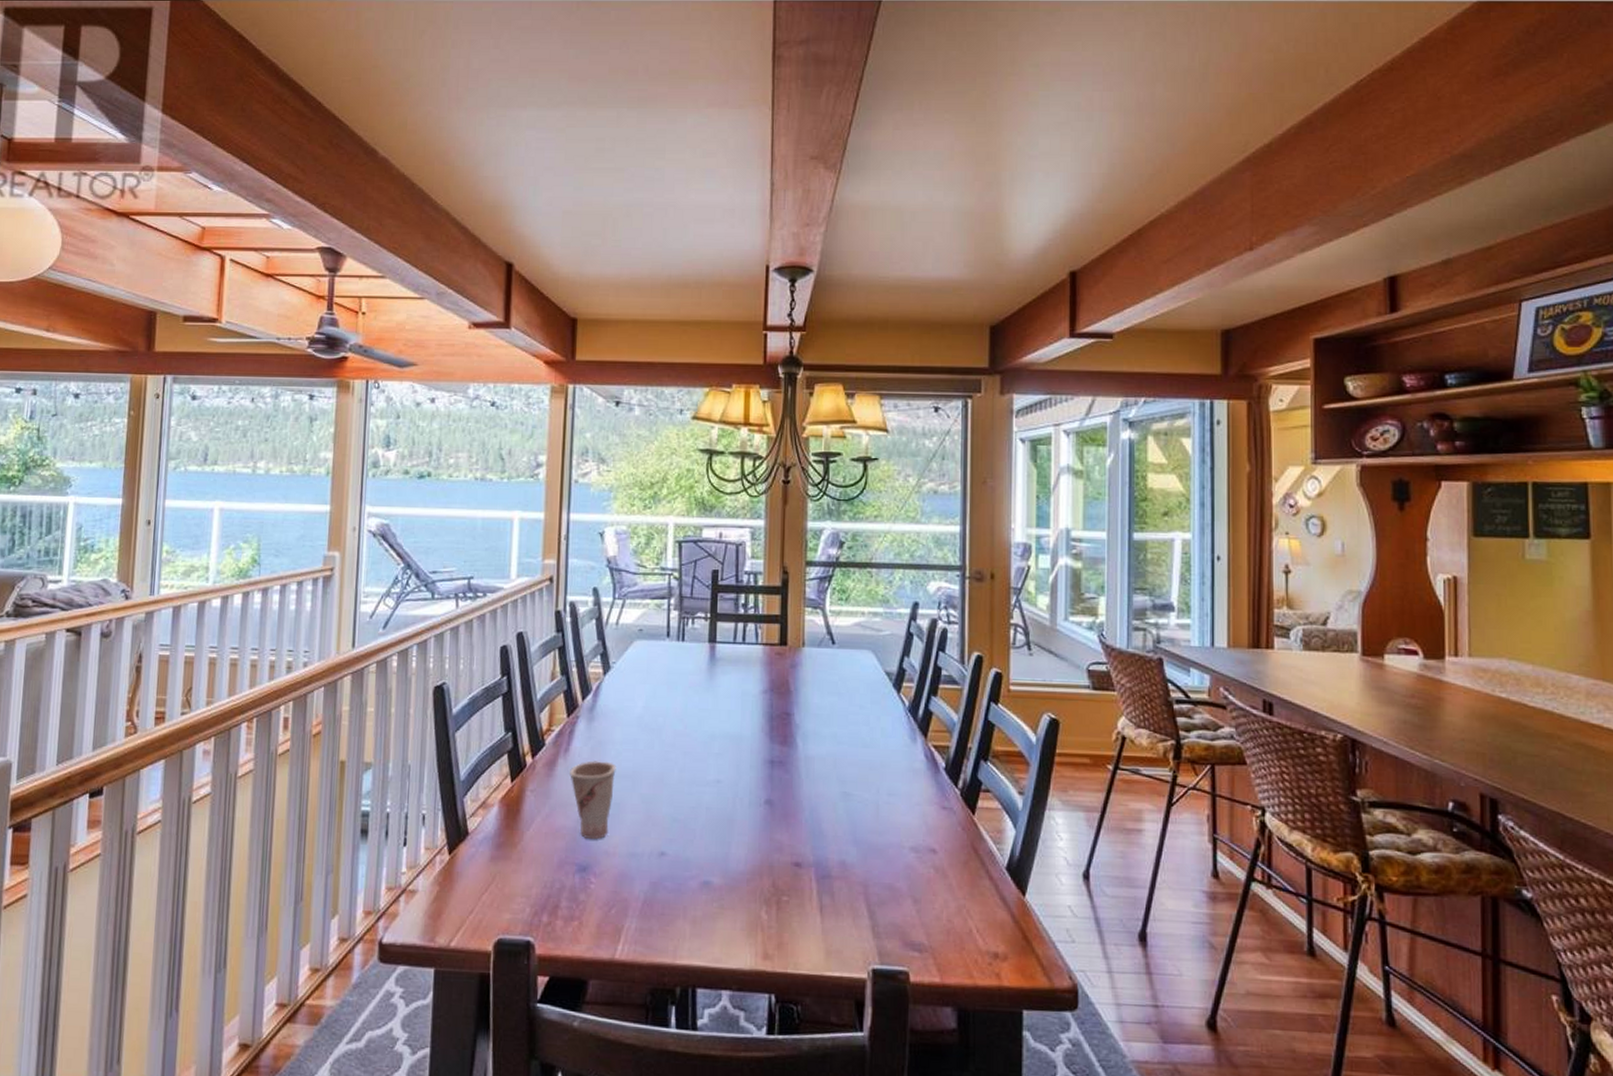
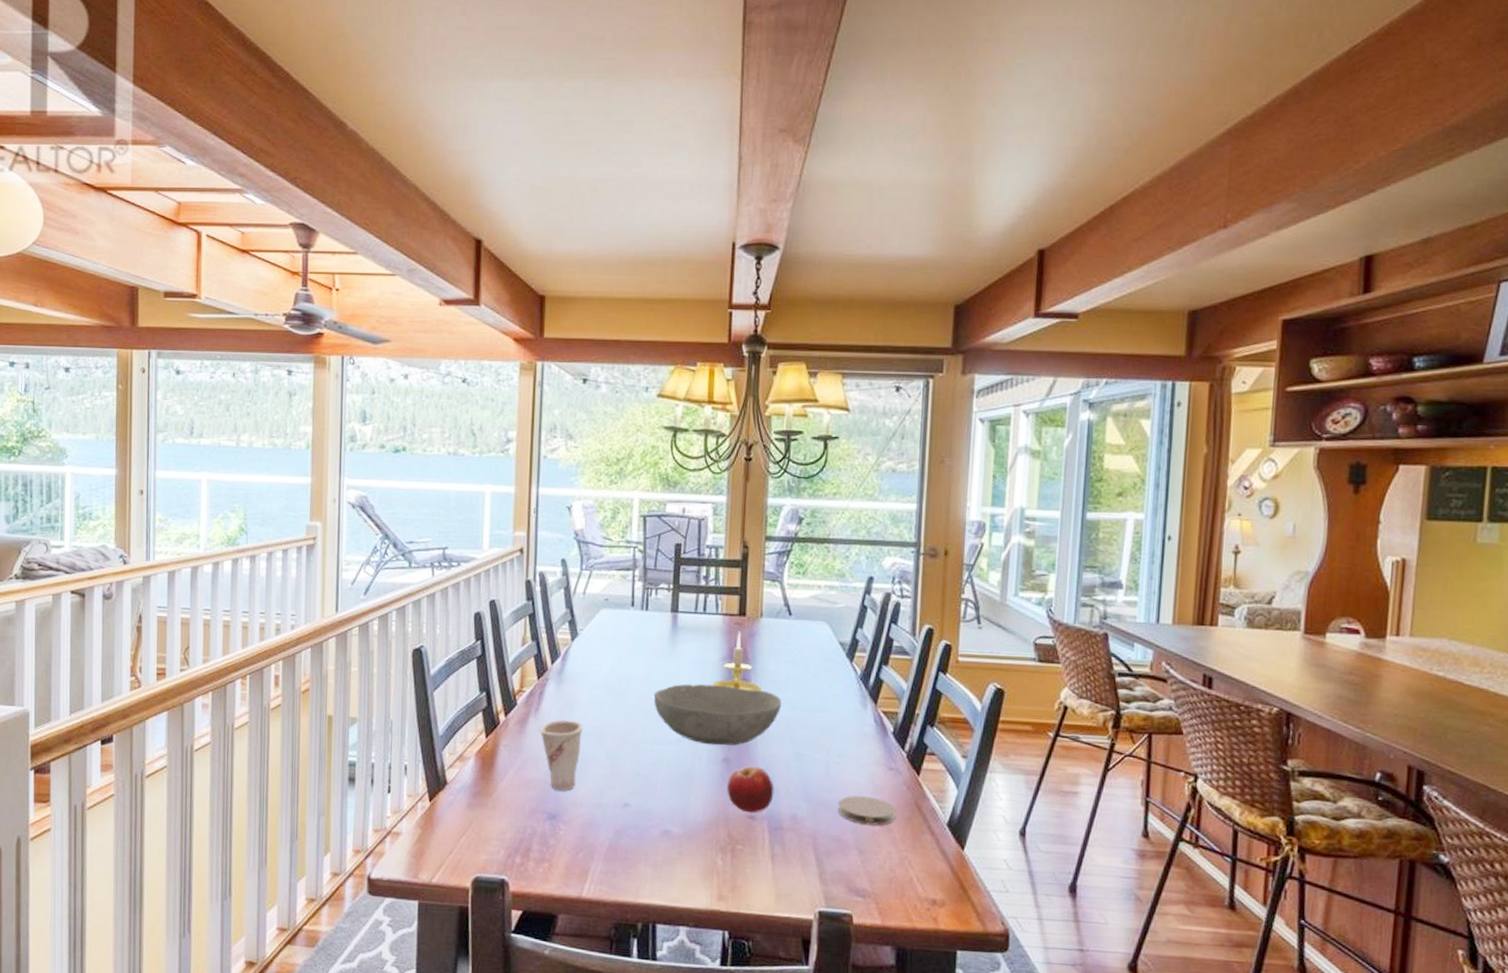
bowl: none [691,719,828,786] -> present [653,684,782,746]
candle holder: none [753,662,806,726] -> present [712,631,763,692]
fruit: none [771,808,821,860] -> present [727,766,774,813]
coaster: none [889,838,951,871] -> present [838,795,896,826]

